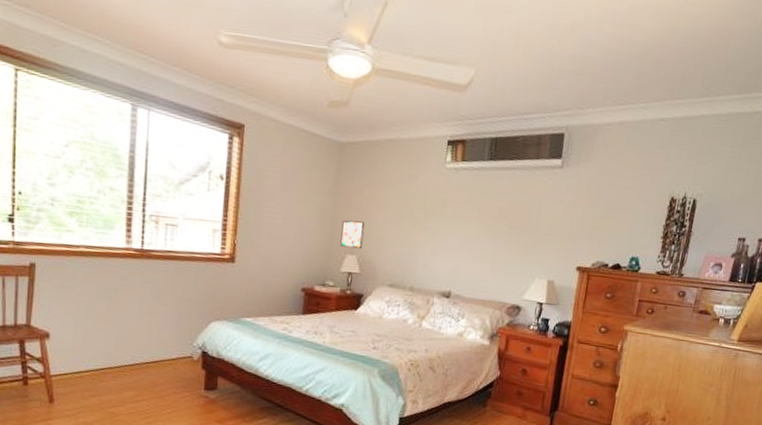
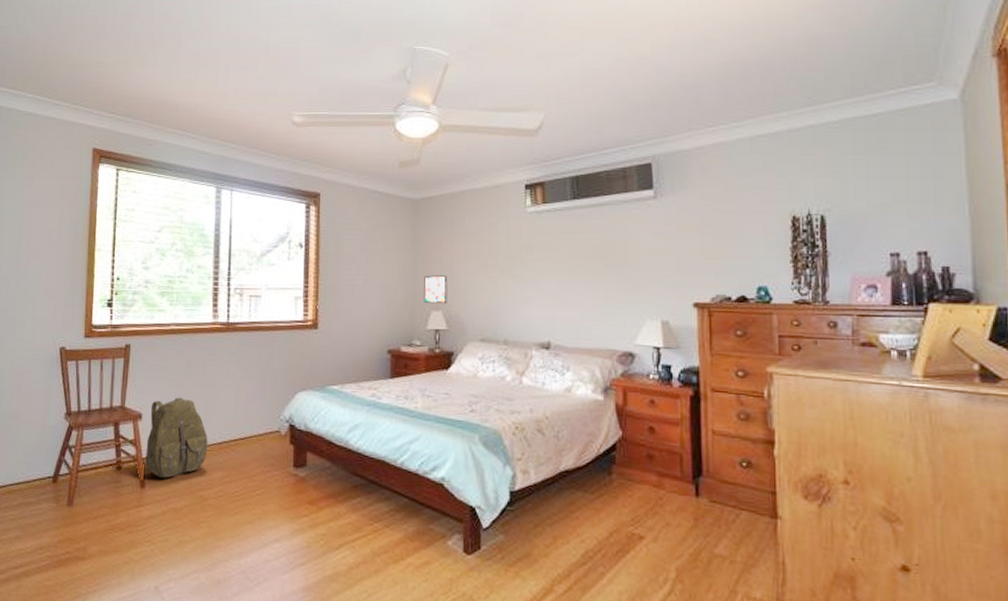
backpack: none [54,319,120,395] -> present [145,397,208,478]

